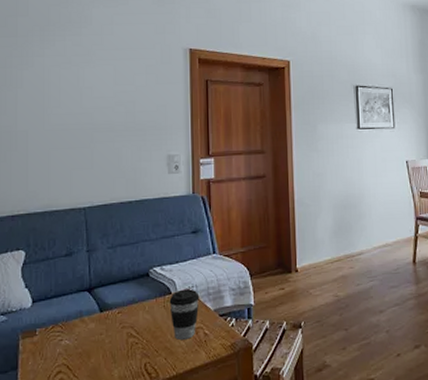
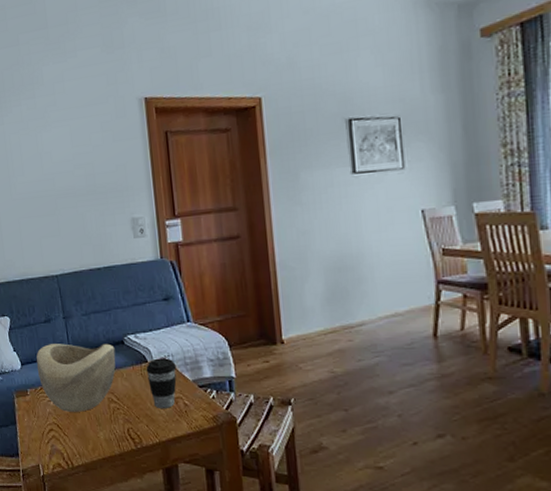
decorative bowl: none [50,276,139,351] -> present [36,343,116,412]

